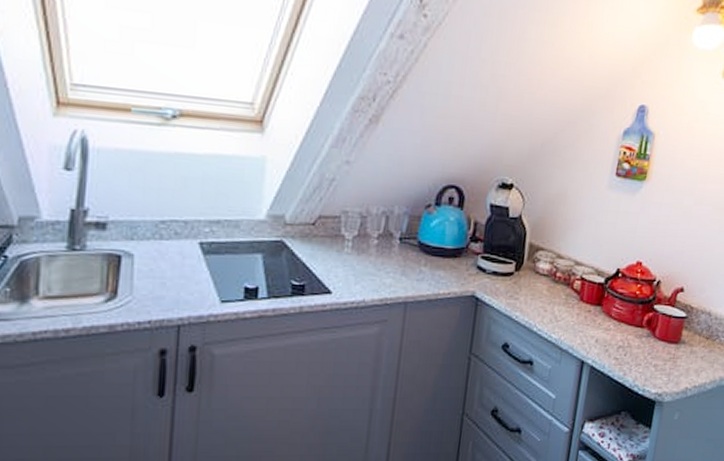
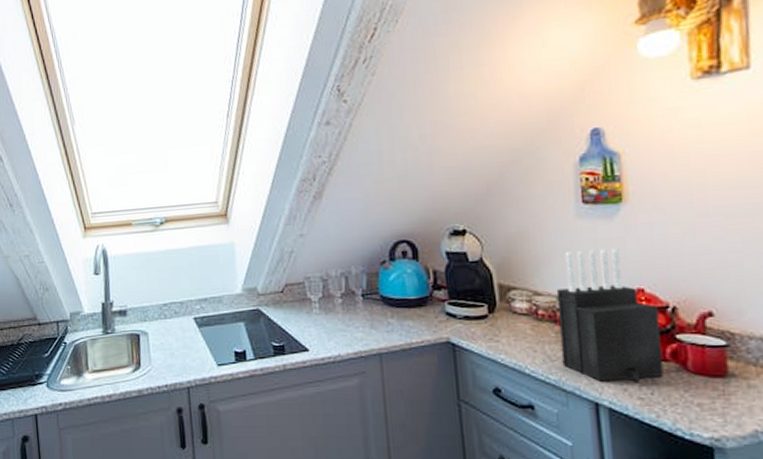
knife block: none [564,219,648,344] -> present [556,247,664,382]

